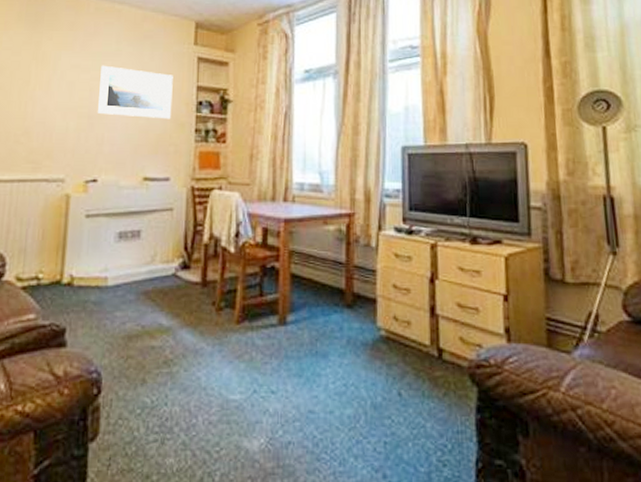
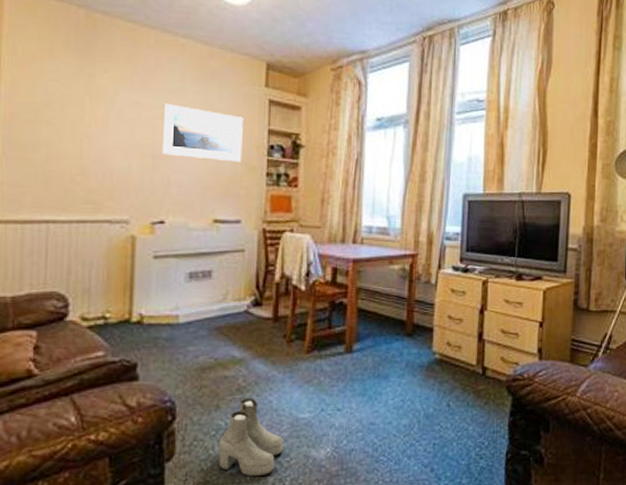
boots: none [144,372,213,468] -> present [218,397,284,477]

